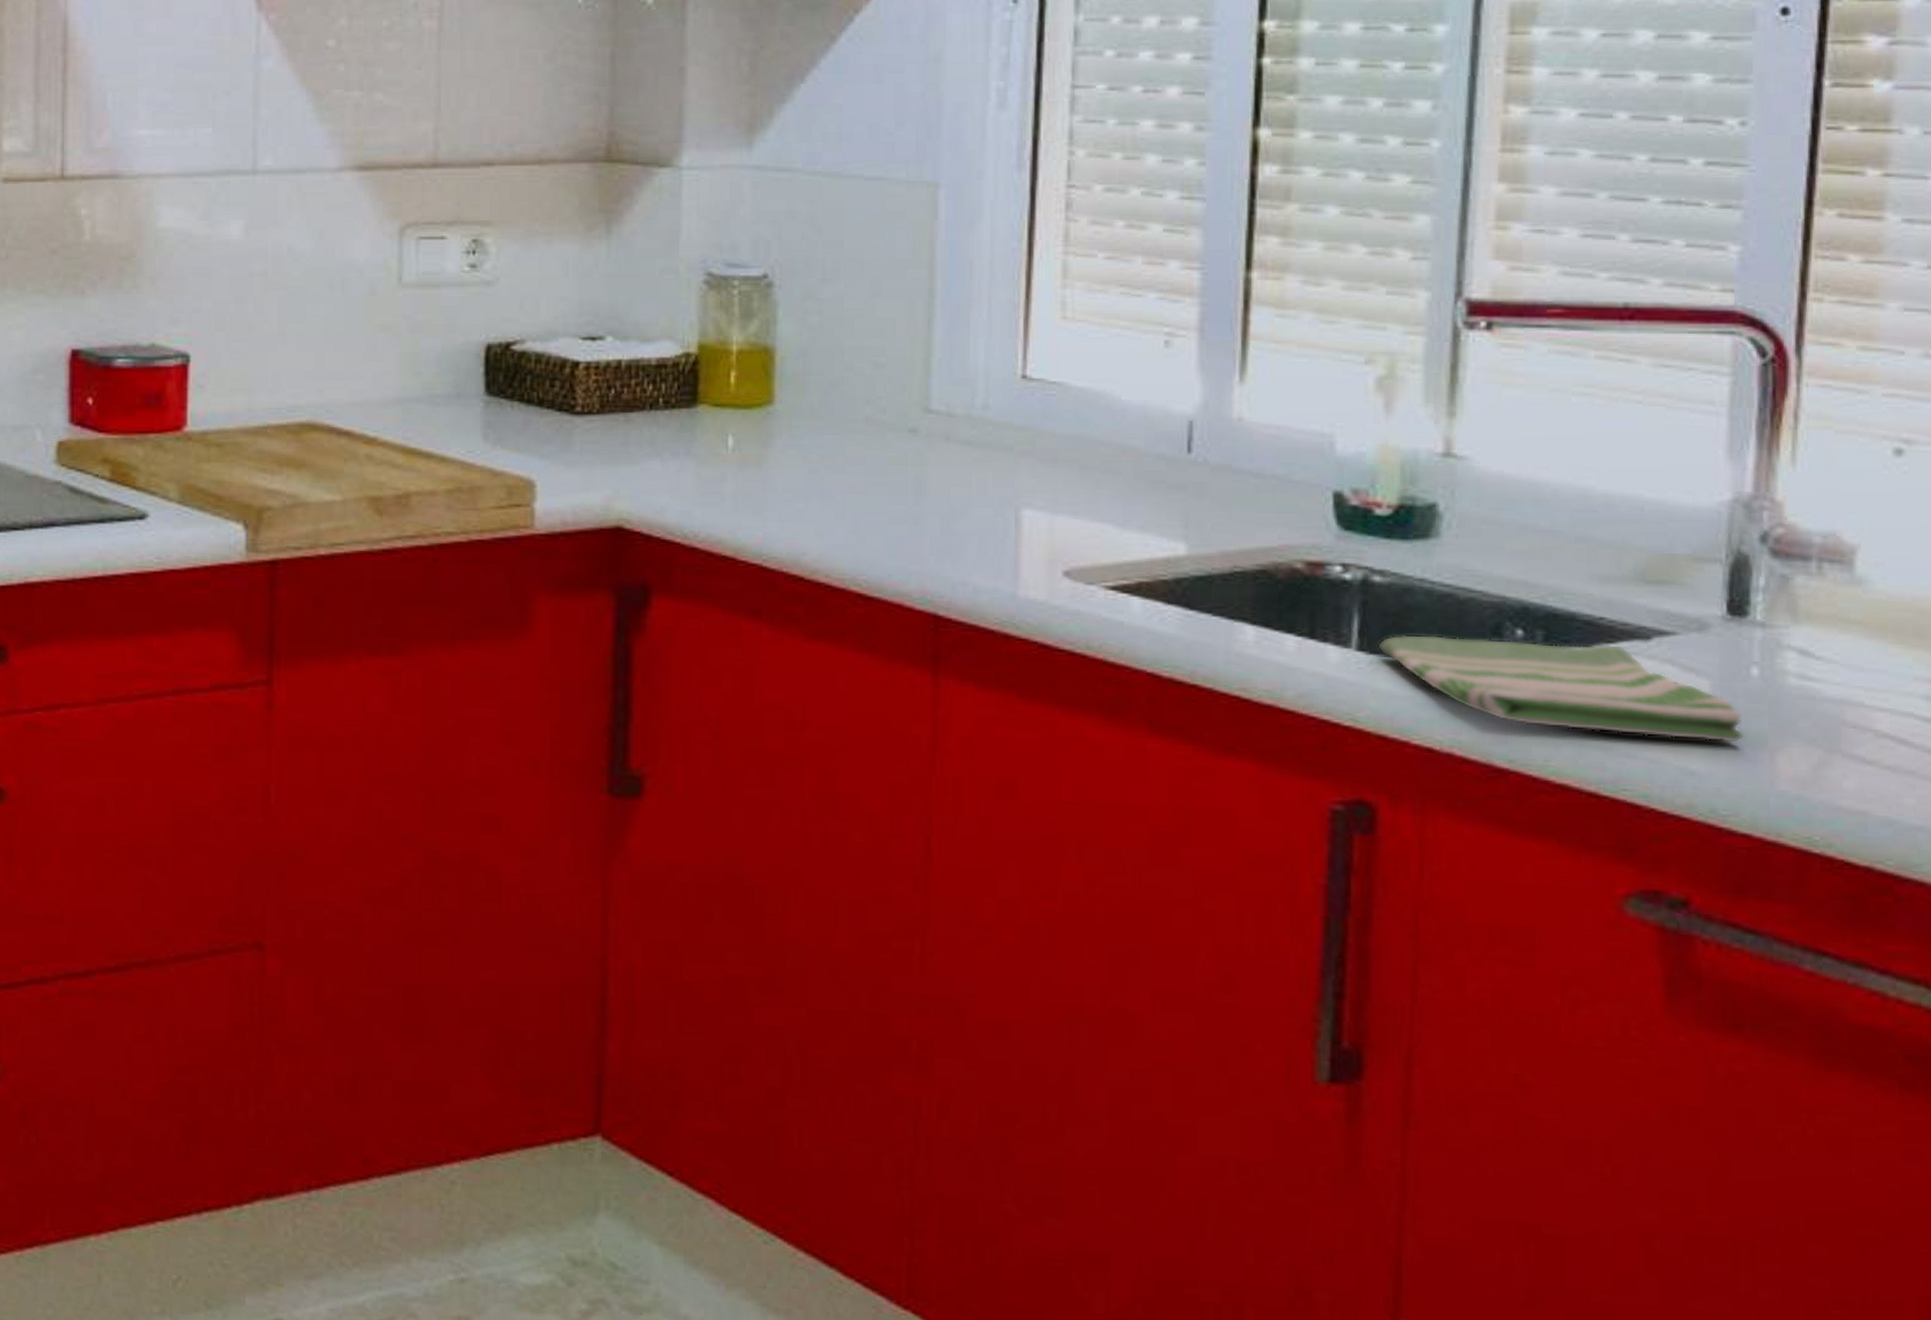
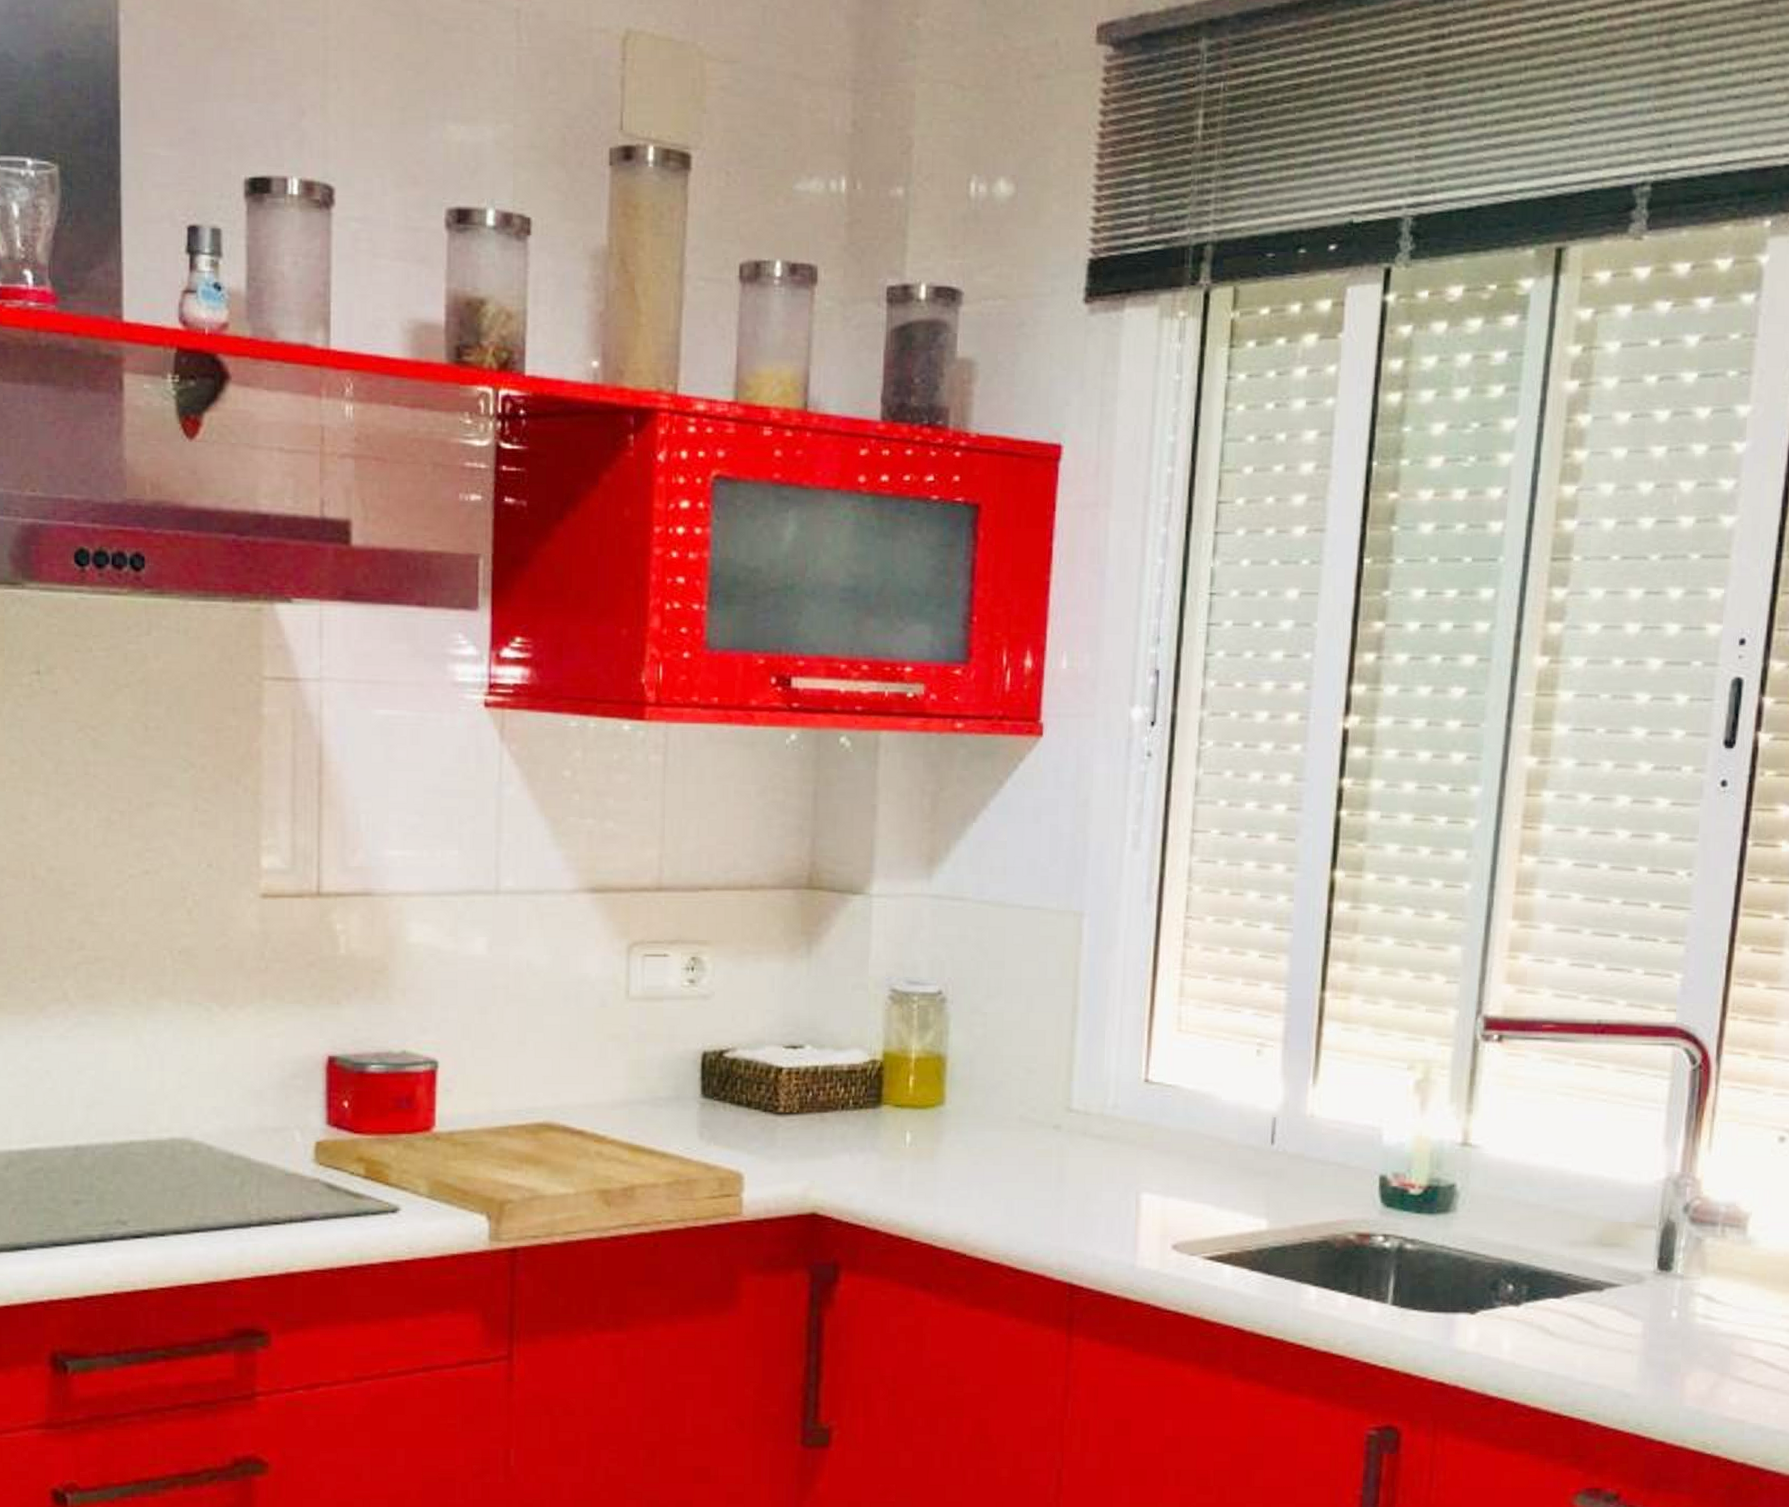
dish towel: present [1378,634,1744,743] -> none [1407,1290,1664,1370]

